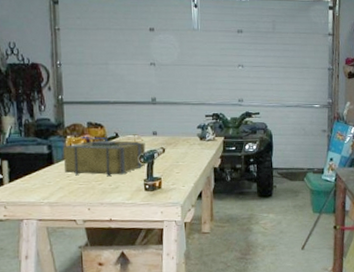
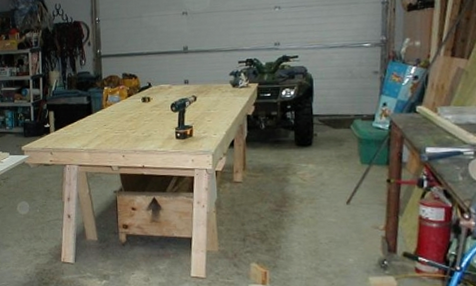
toolbox: present [64,134,146,176] -> none [101,83,178,124]

